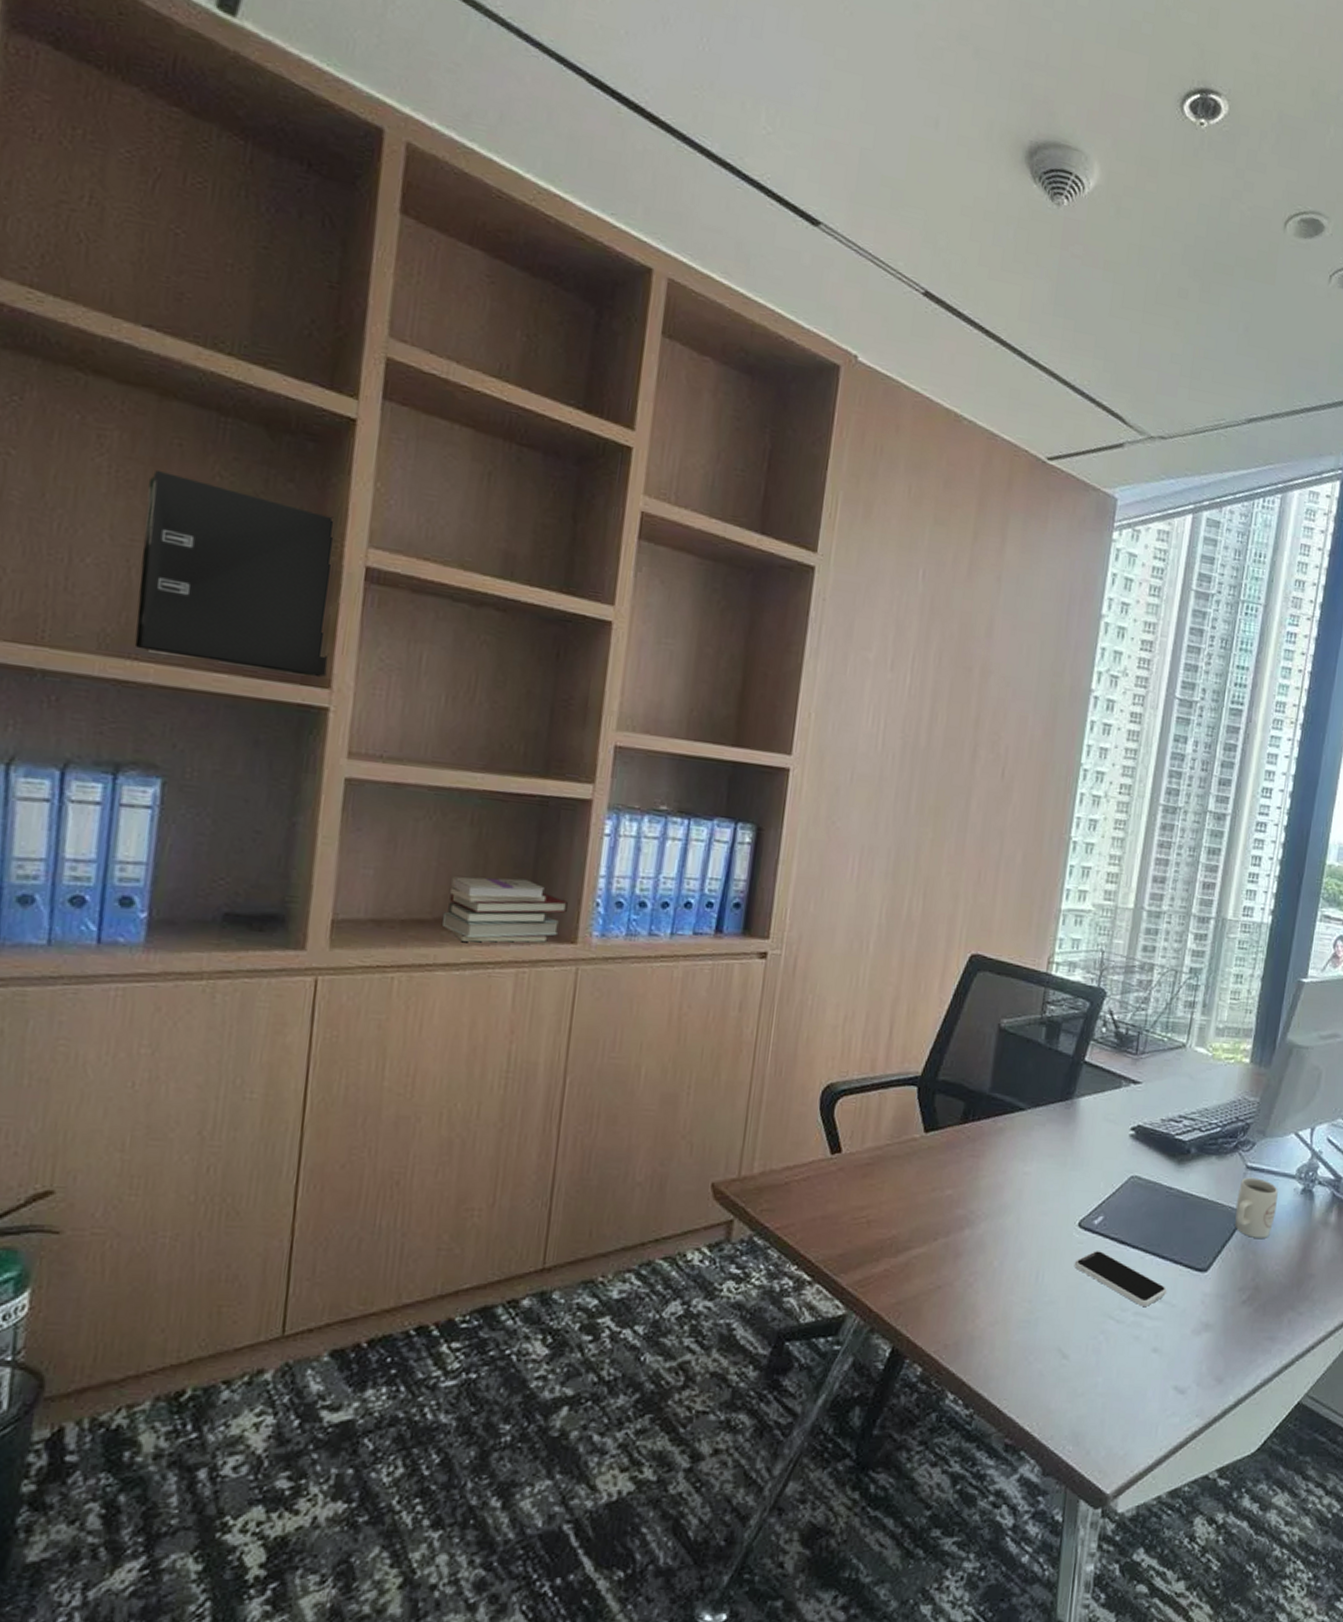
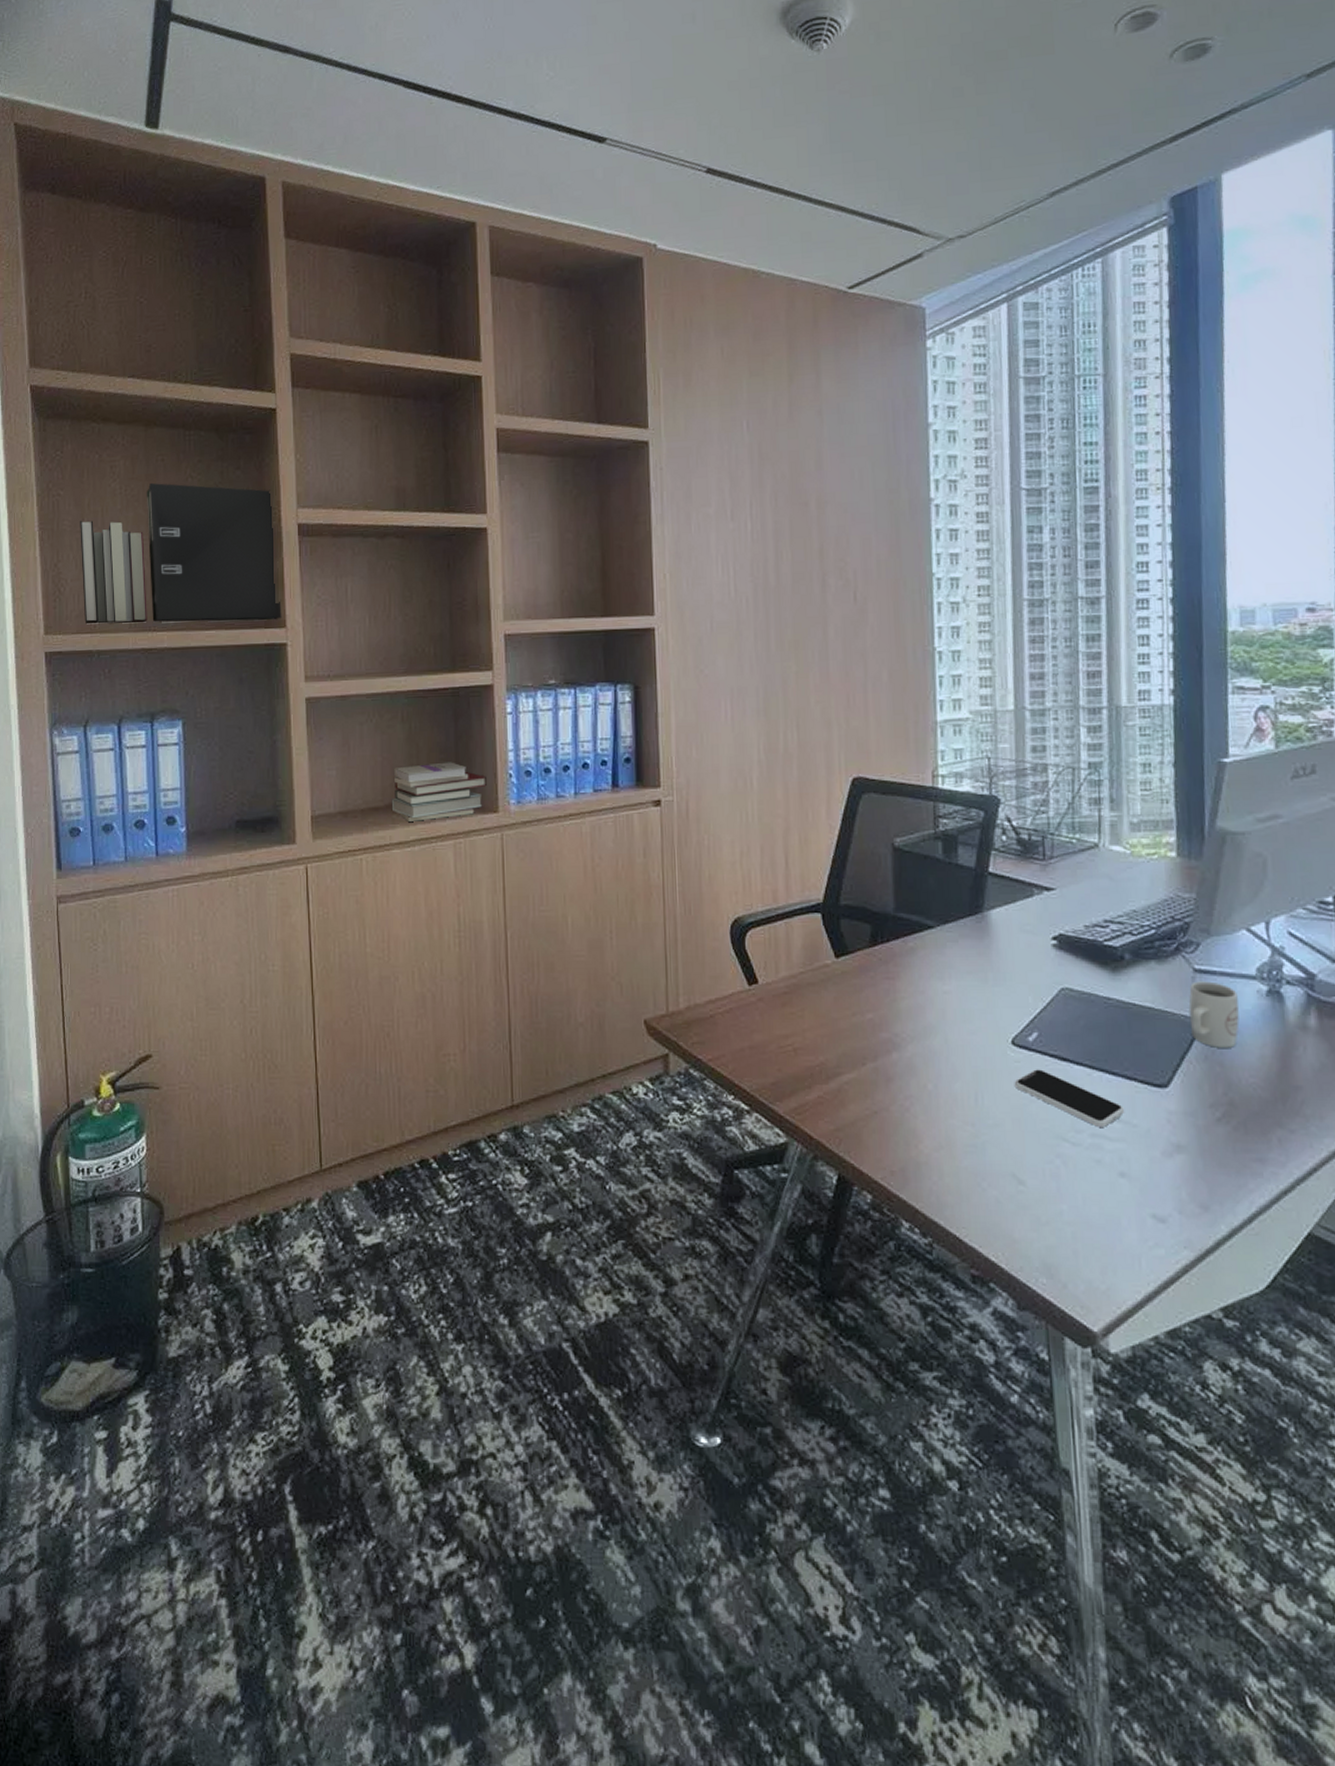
books: none [26,494,137,647] -> present [80,520,147,624]

